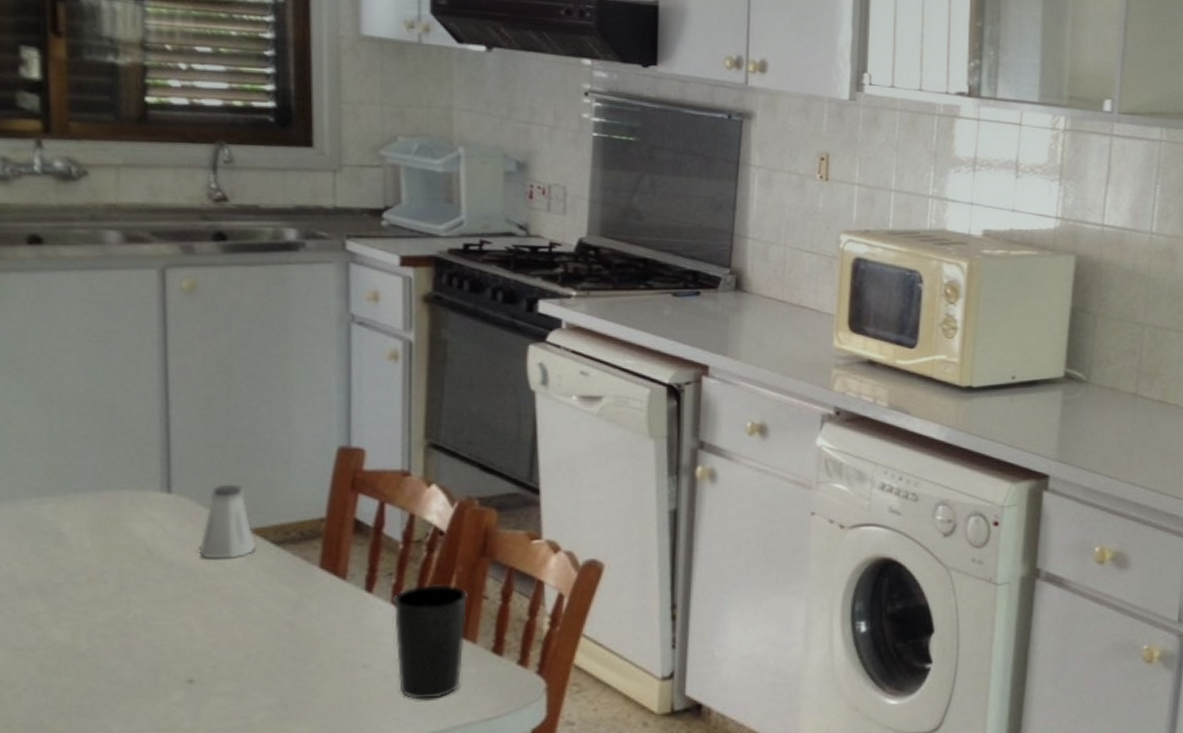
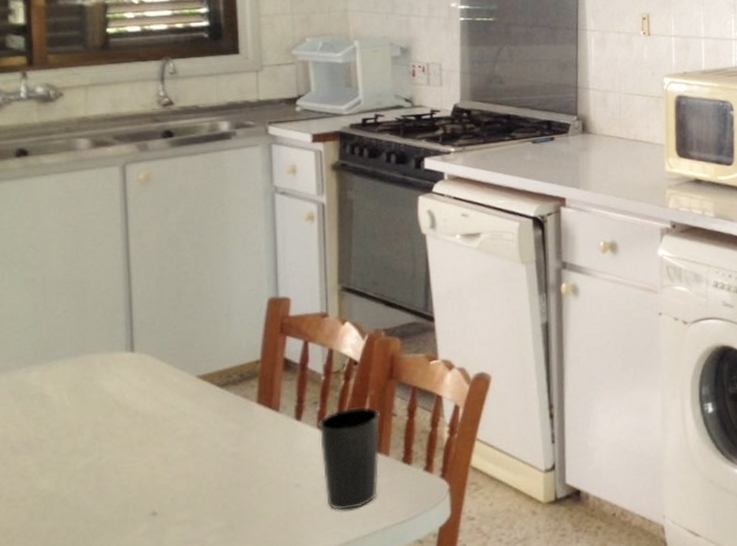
saltshaker: present [198,484,256,559] -> none [158,339,204,406]

